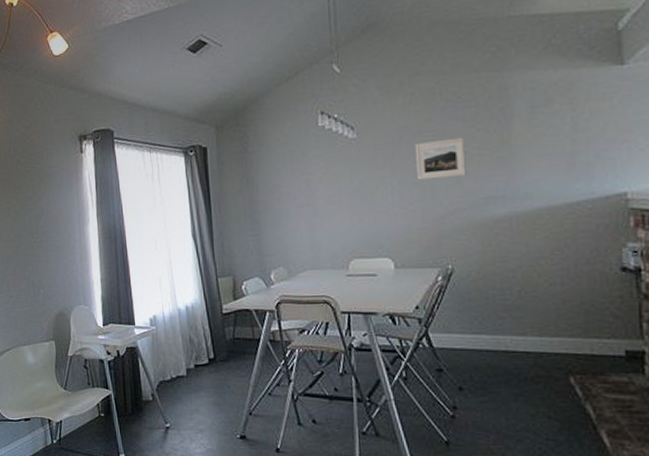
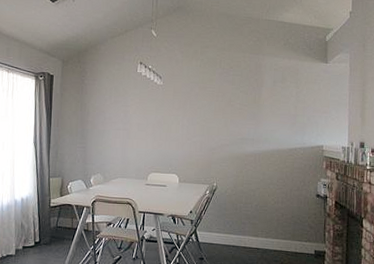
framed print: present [414,137,467,180] -> none [200,94,232,122]

